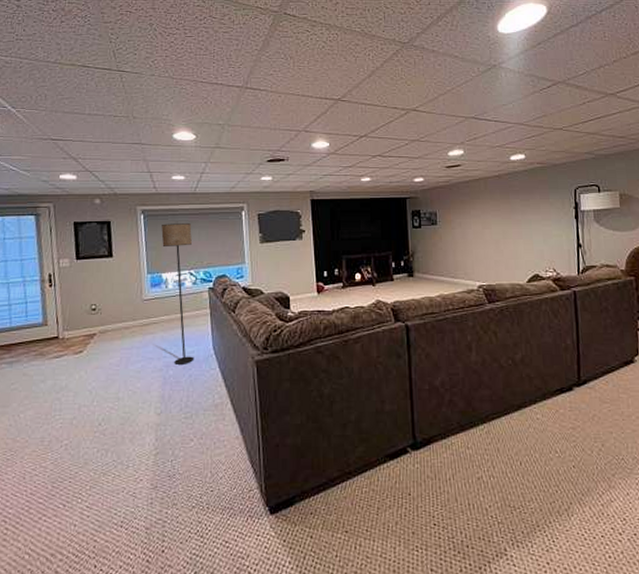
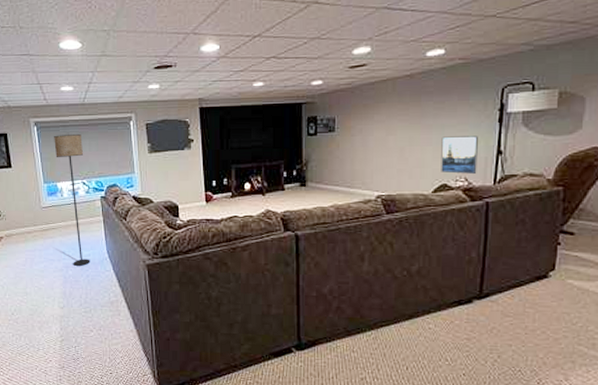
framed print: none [530,230,563,266] -> present [441,136,478,175]

